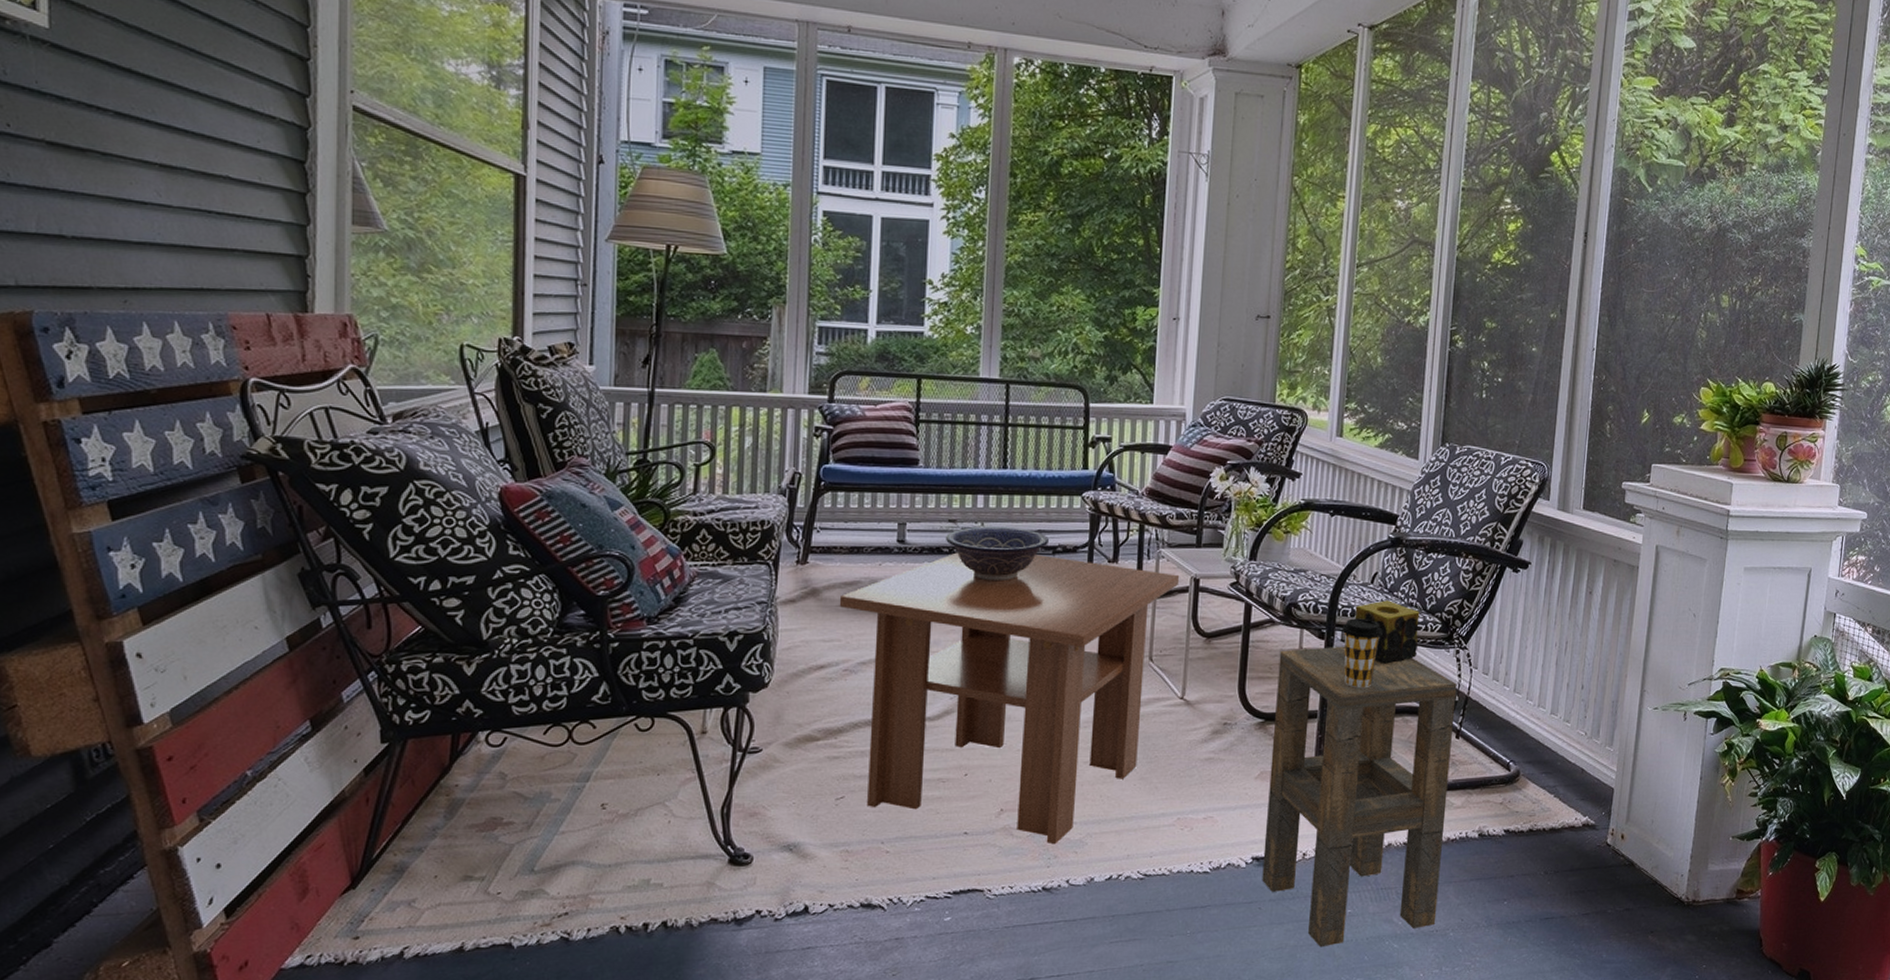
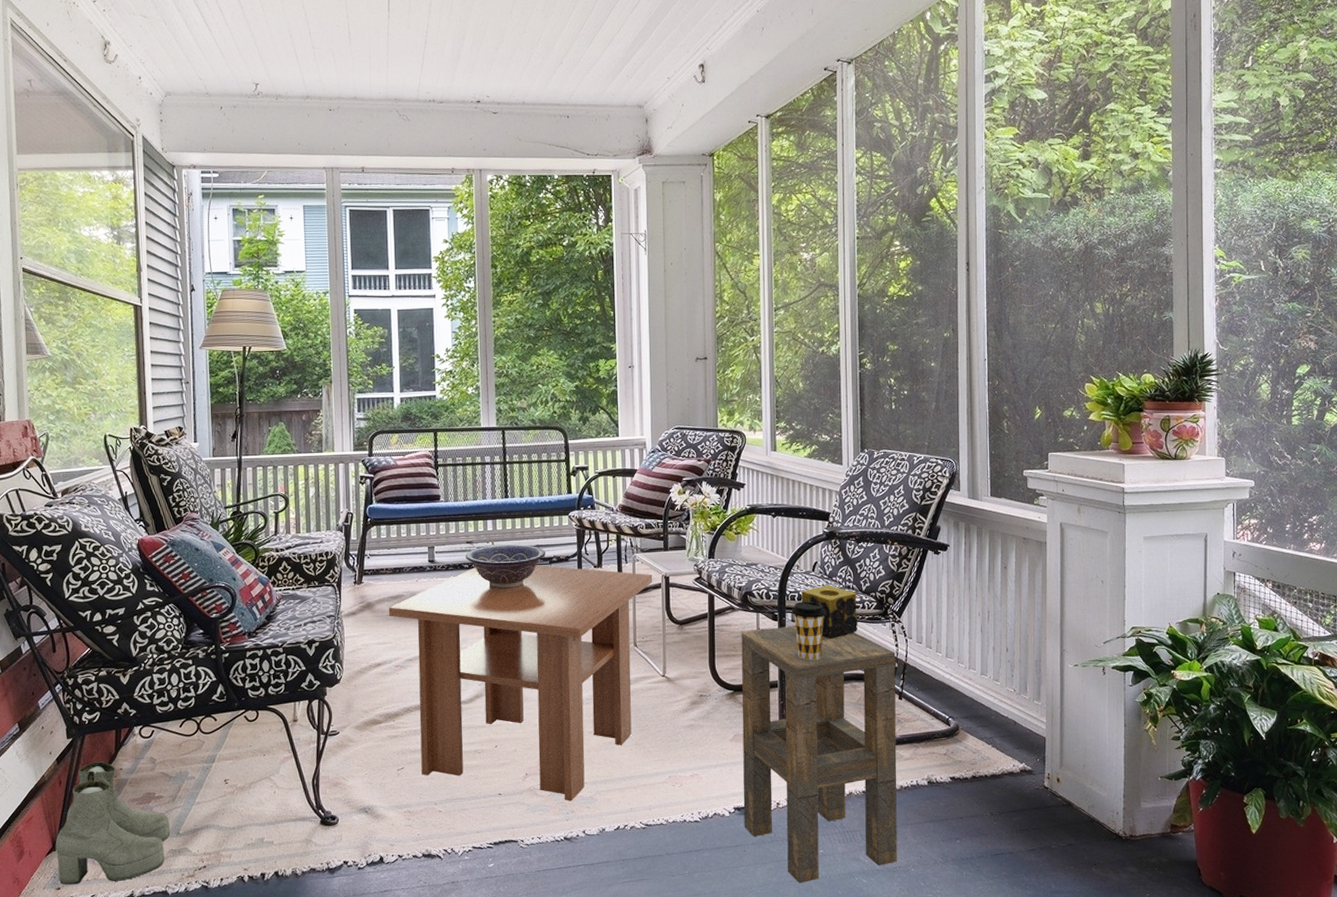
boots: none [355,775,522,933] -> present [55,761,171,885]

